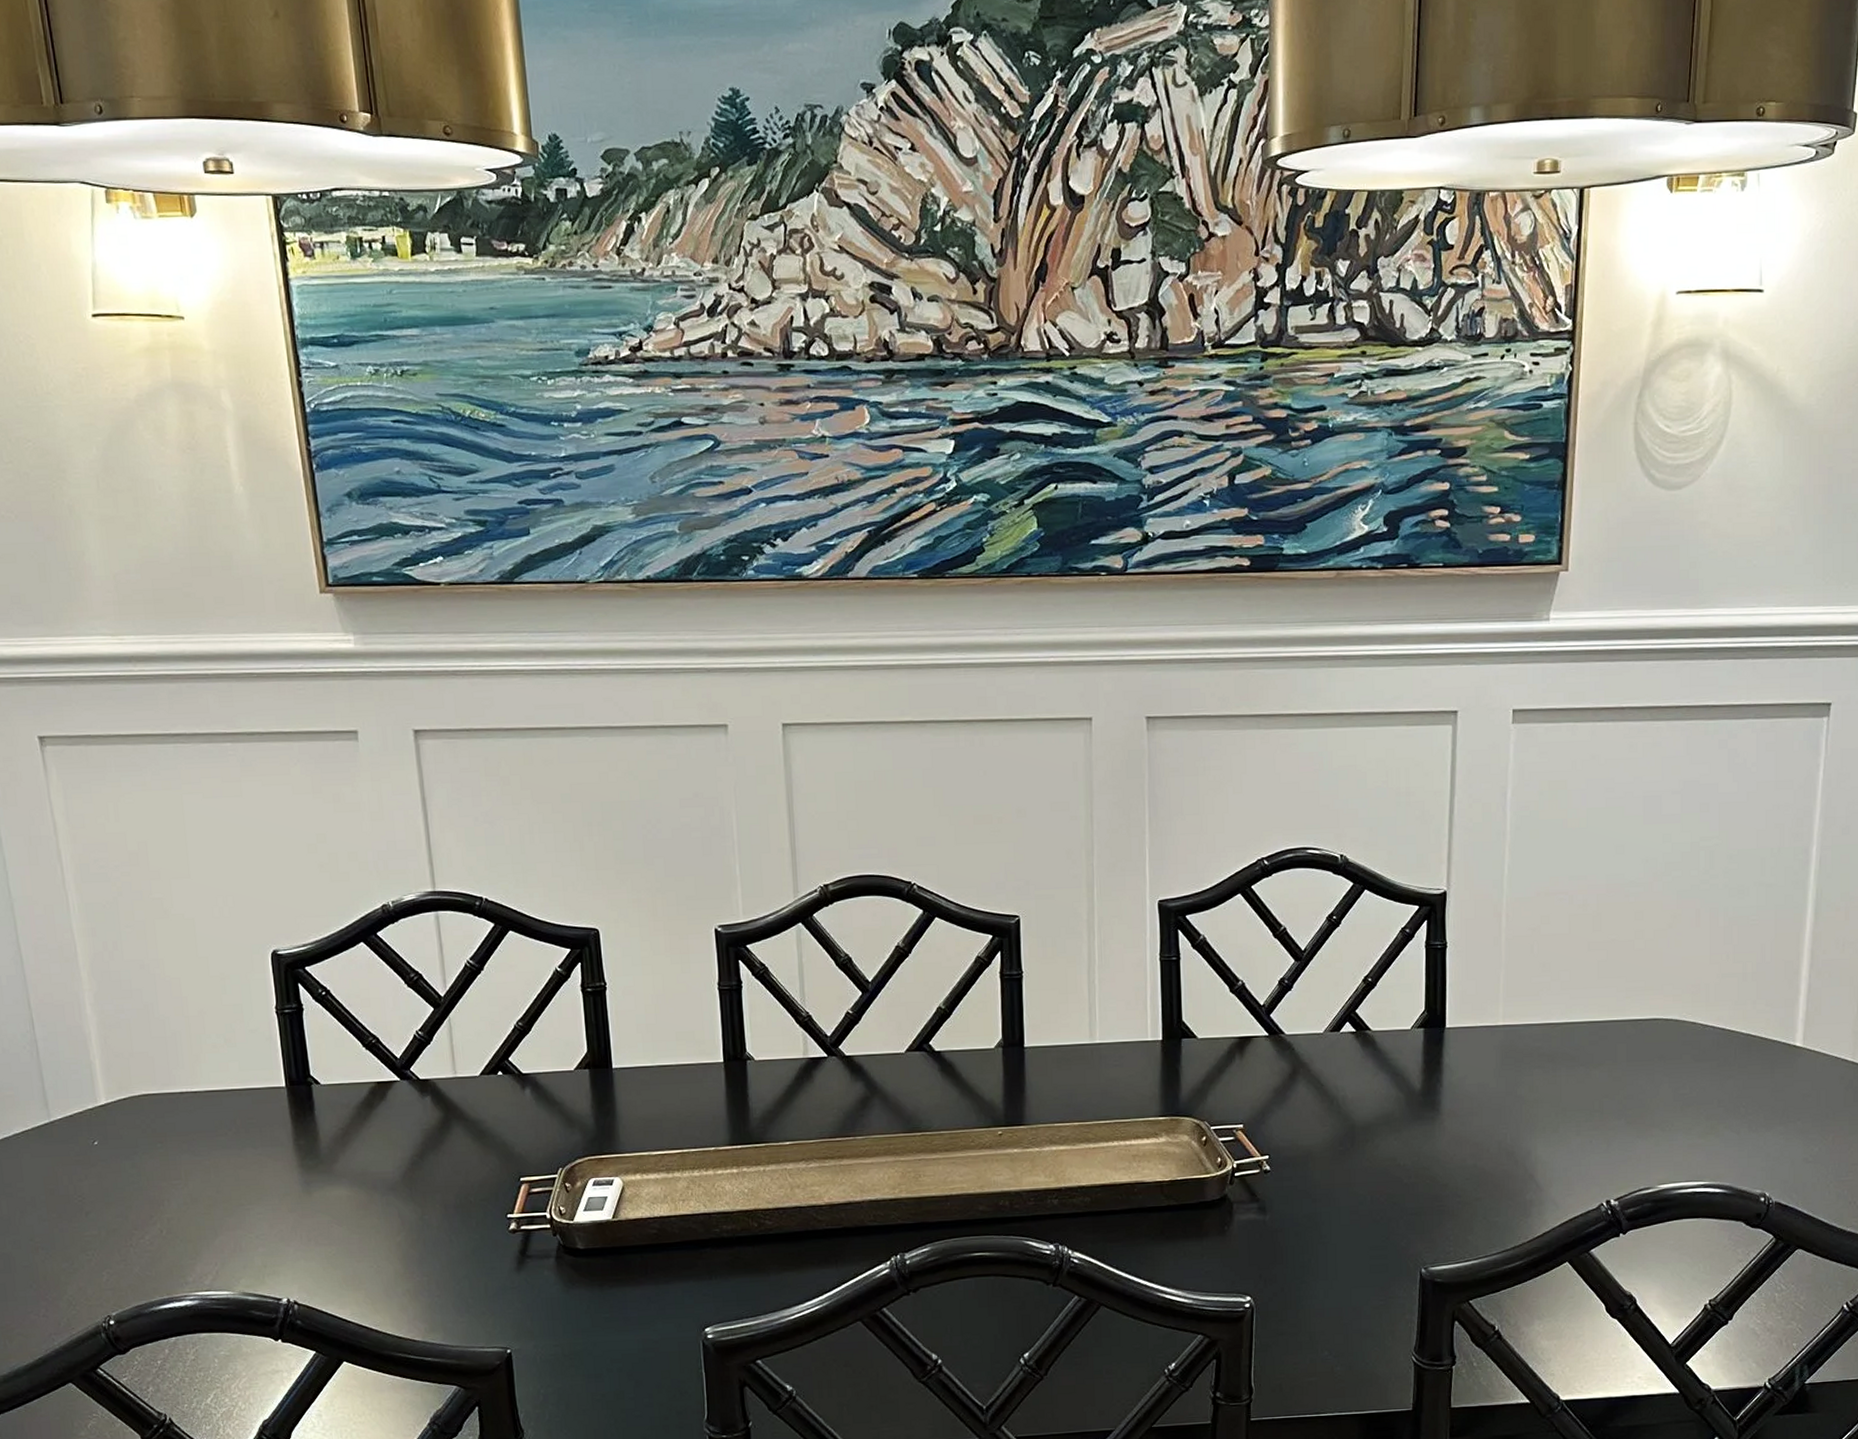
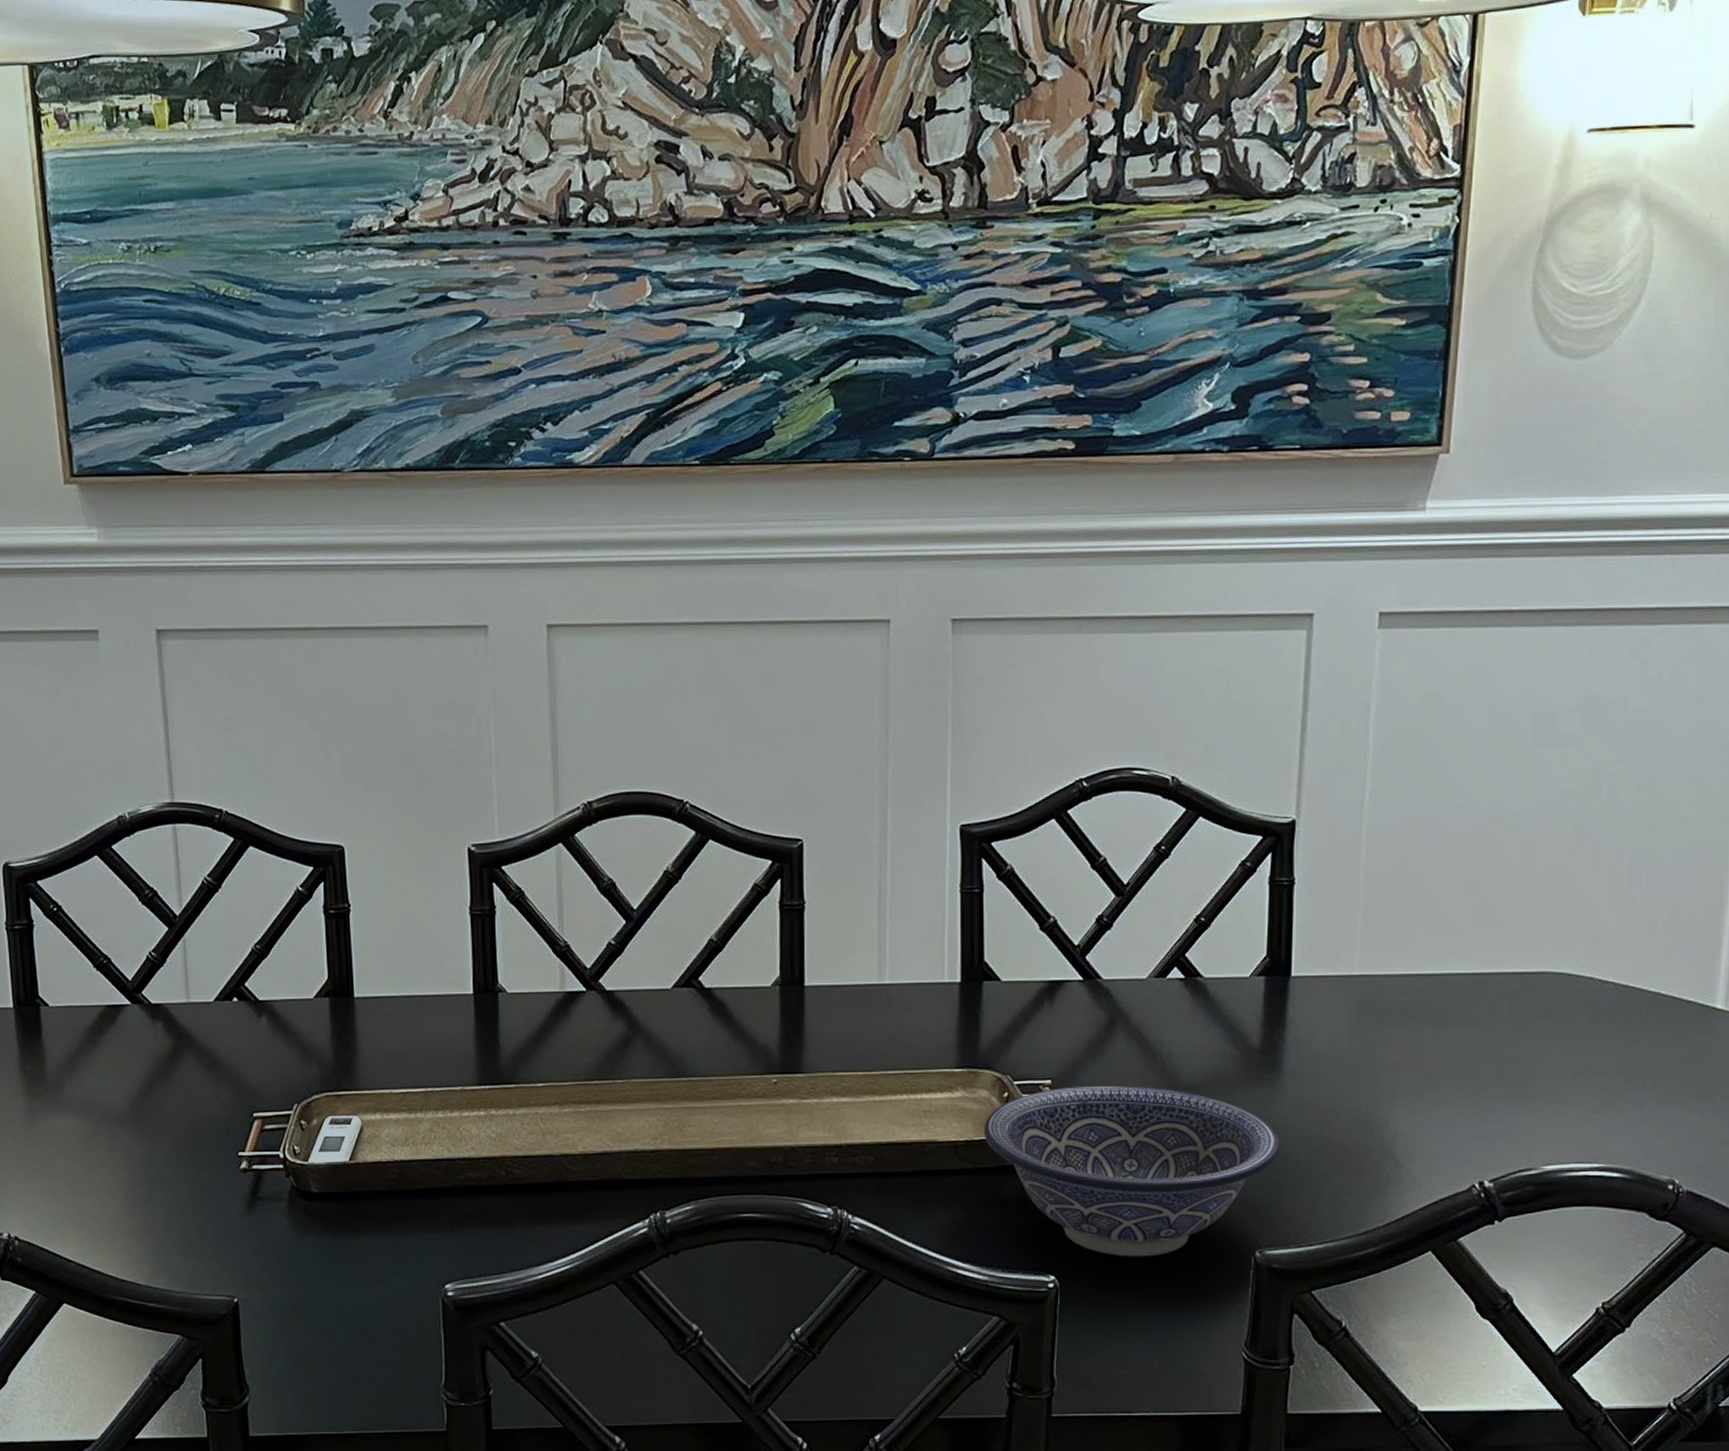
decorative bowl: none [1185,1126,1441,1278] -> present [983,1084,1281,1257]

